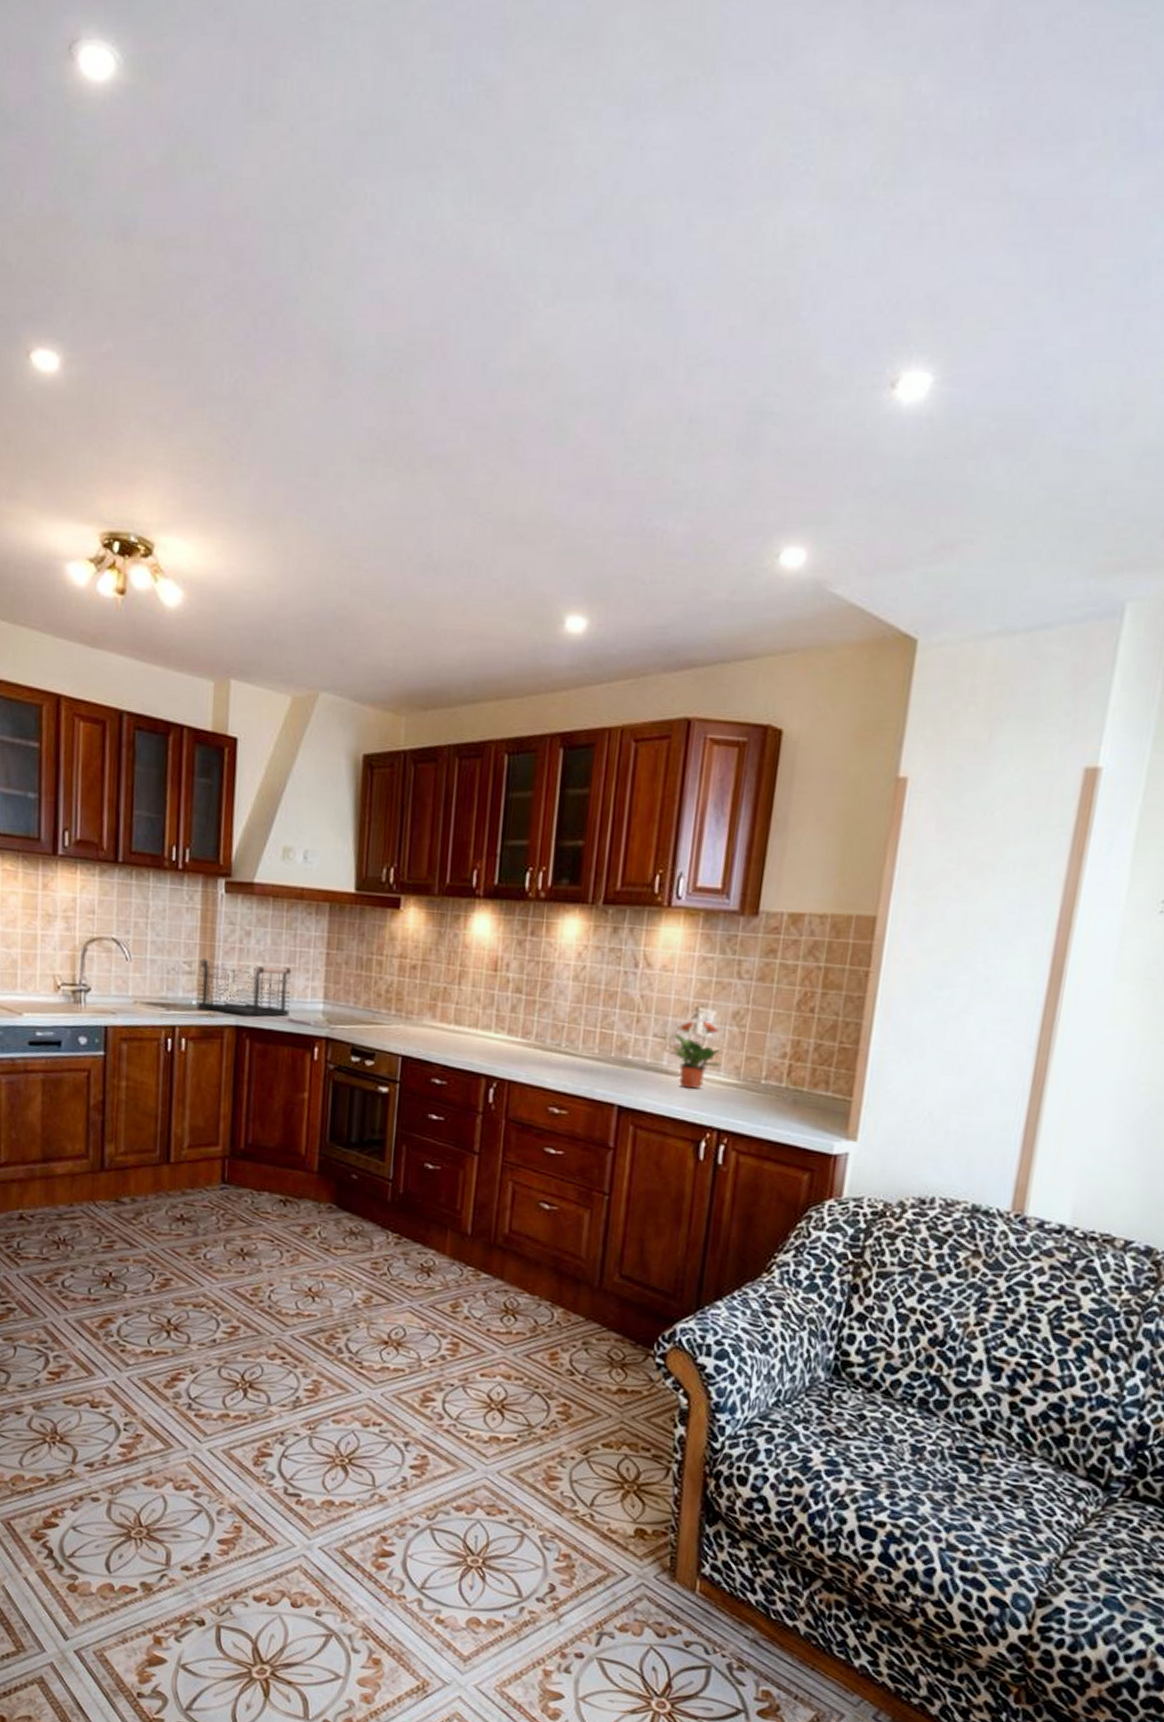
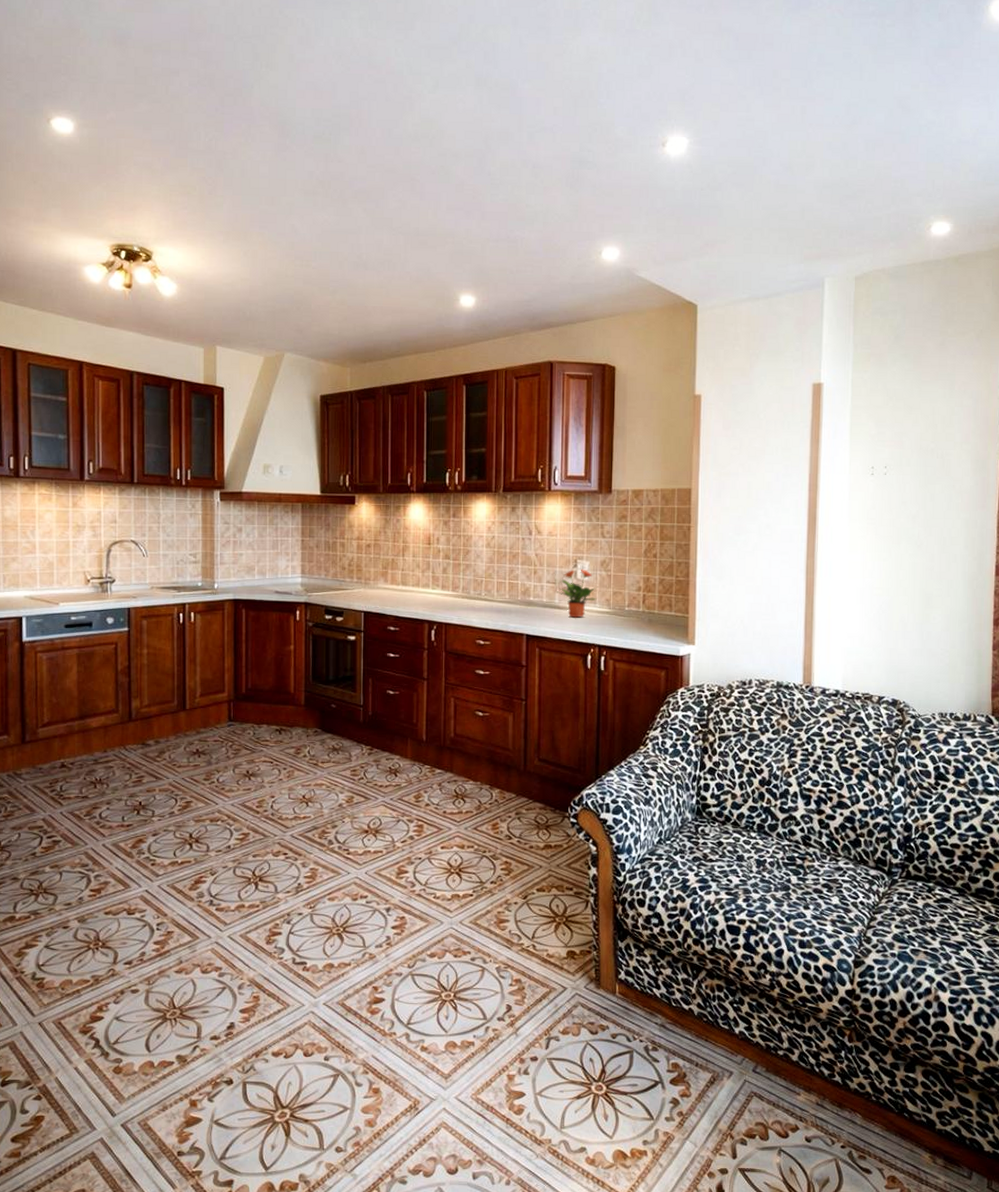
dish rack: present [197,958,292,1018] -> none [202,551,276,592]

